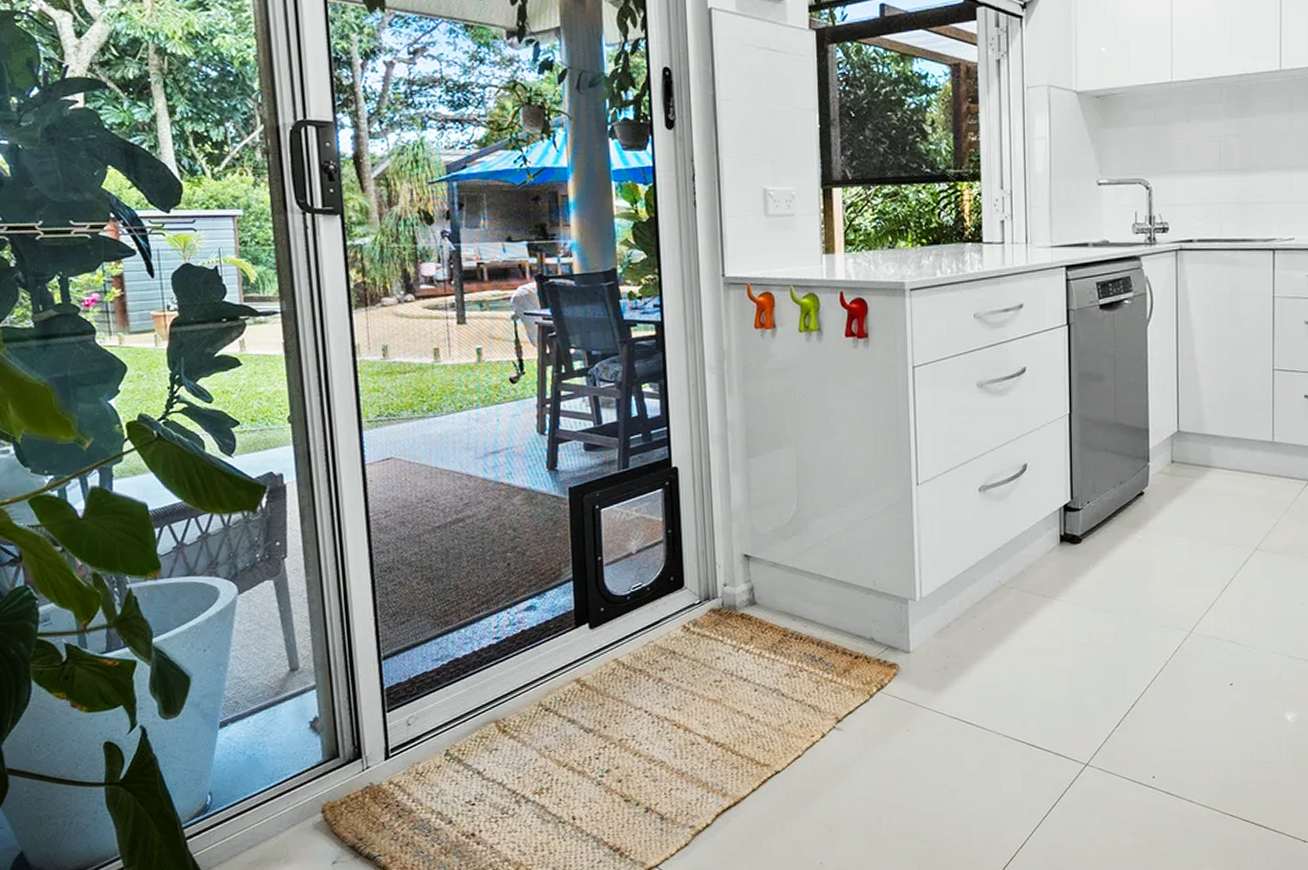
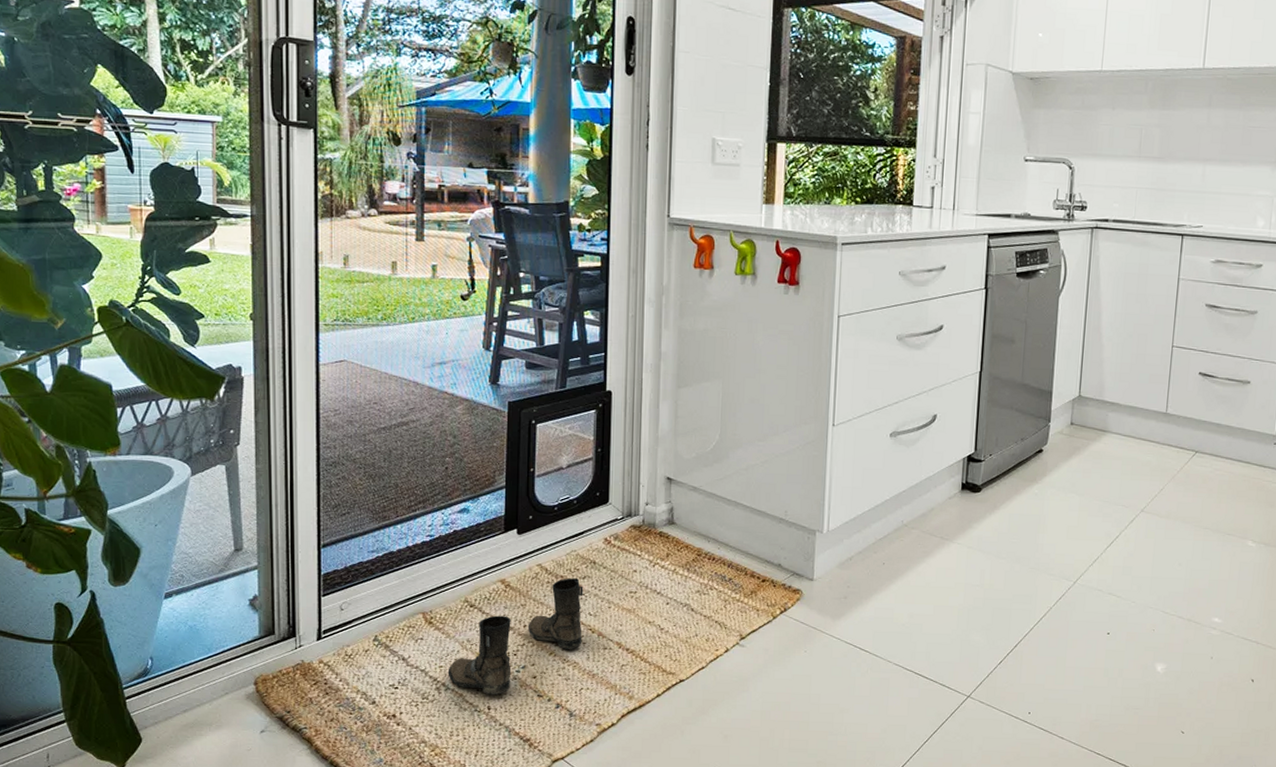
boots: none [526,671,668,804] -> present [447,578,584,696]

